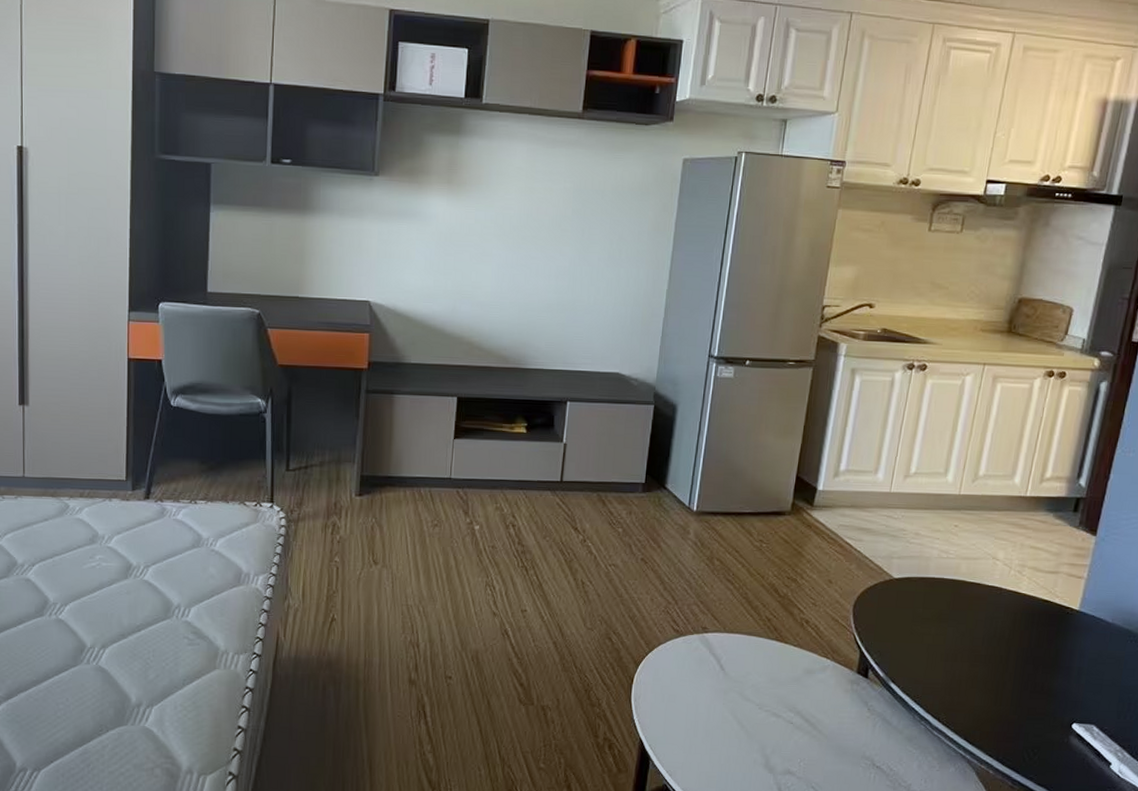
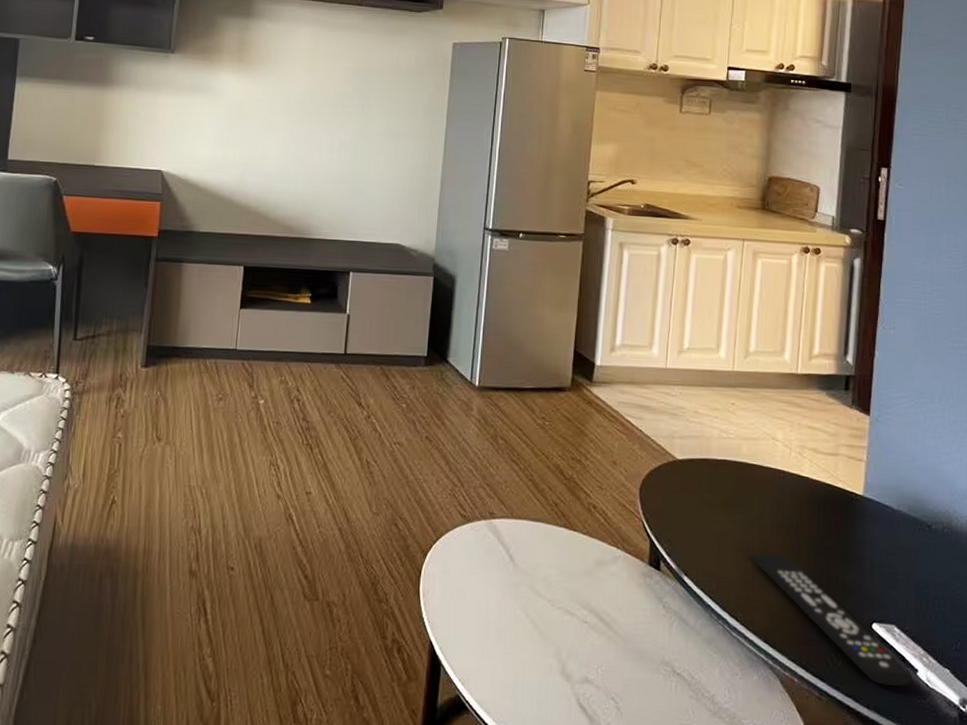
remote control: none [963,663,1106,778] -> present [755,553,913,687]

